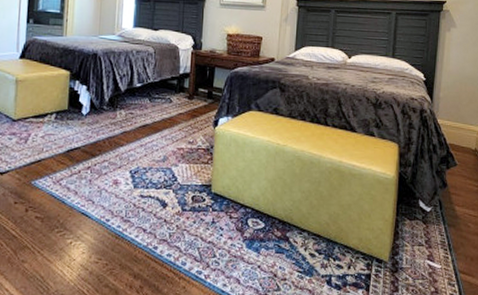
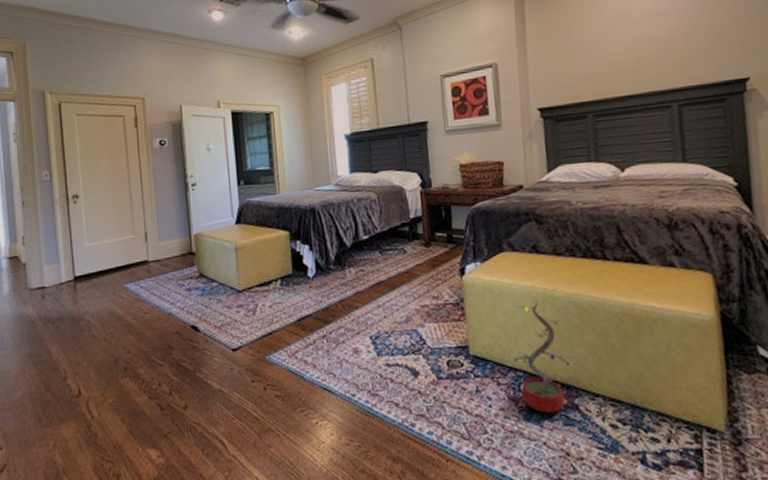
decorative plant: none [245,151,288,243] -> present [512,299,570,413]

